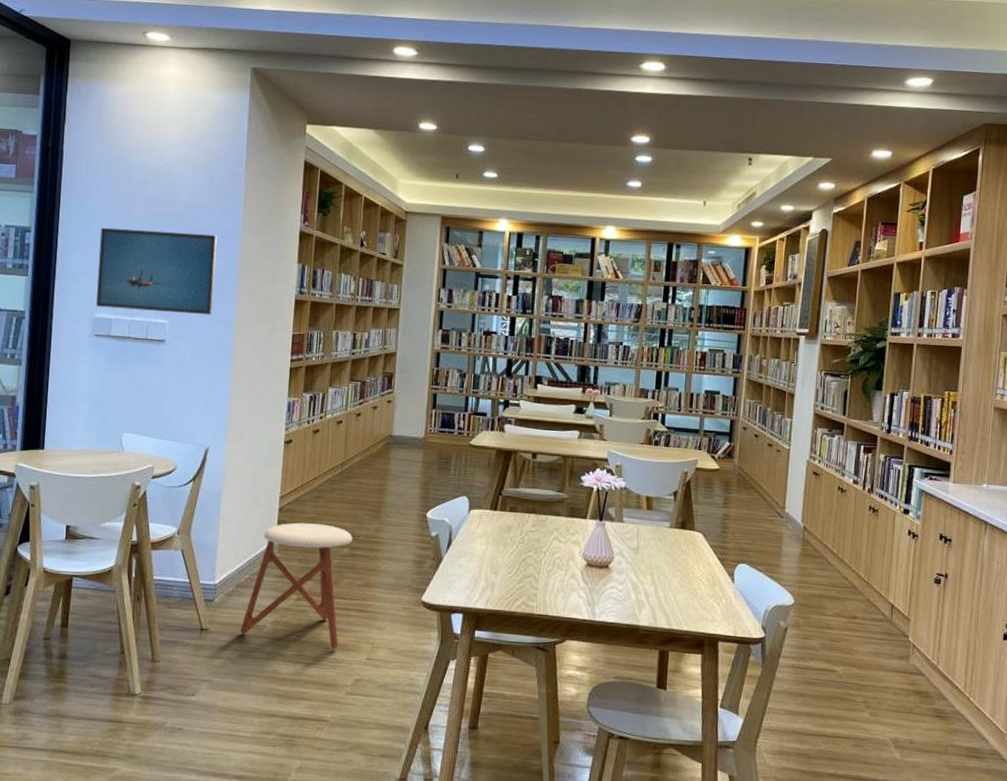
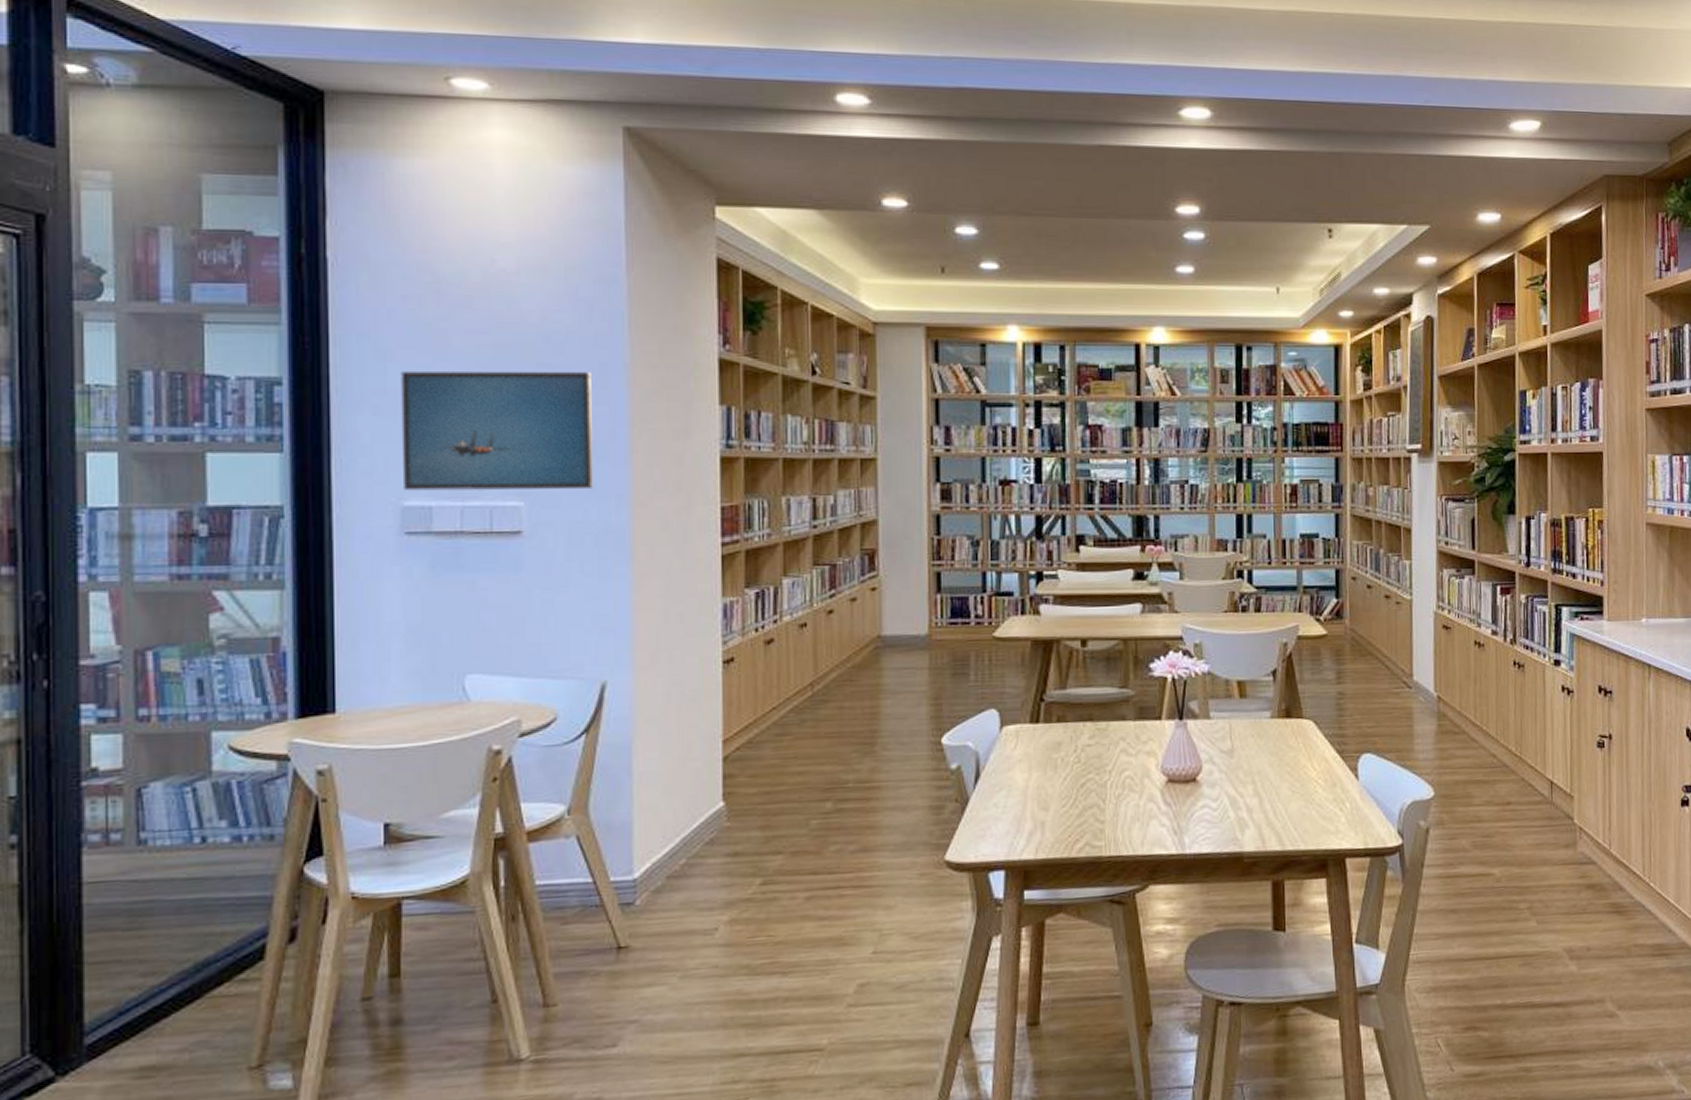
stool: present [240,522,353,650] -> none [679,772,837,947]

